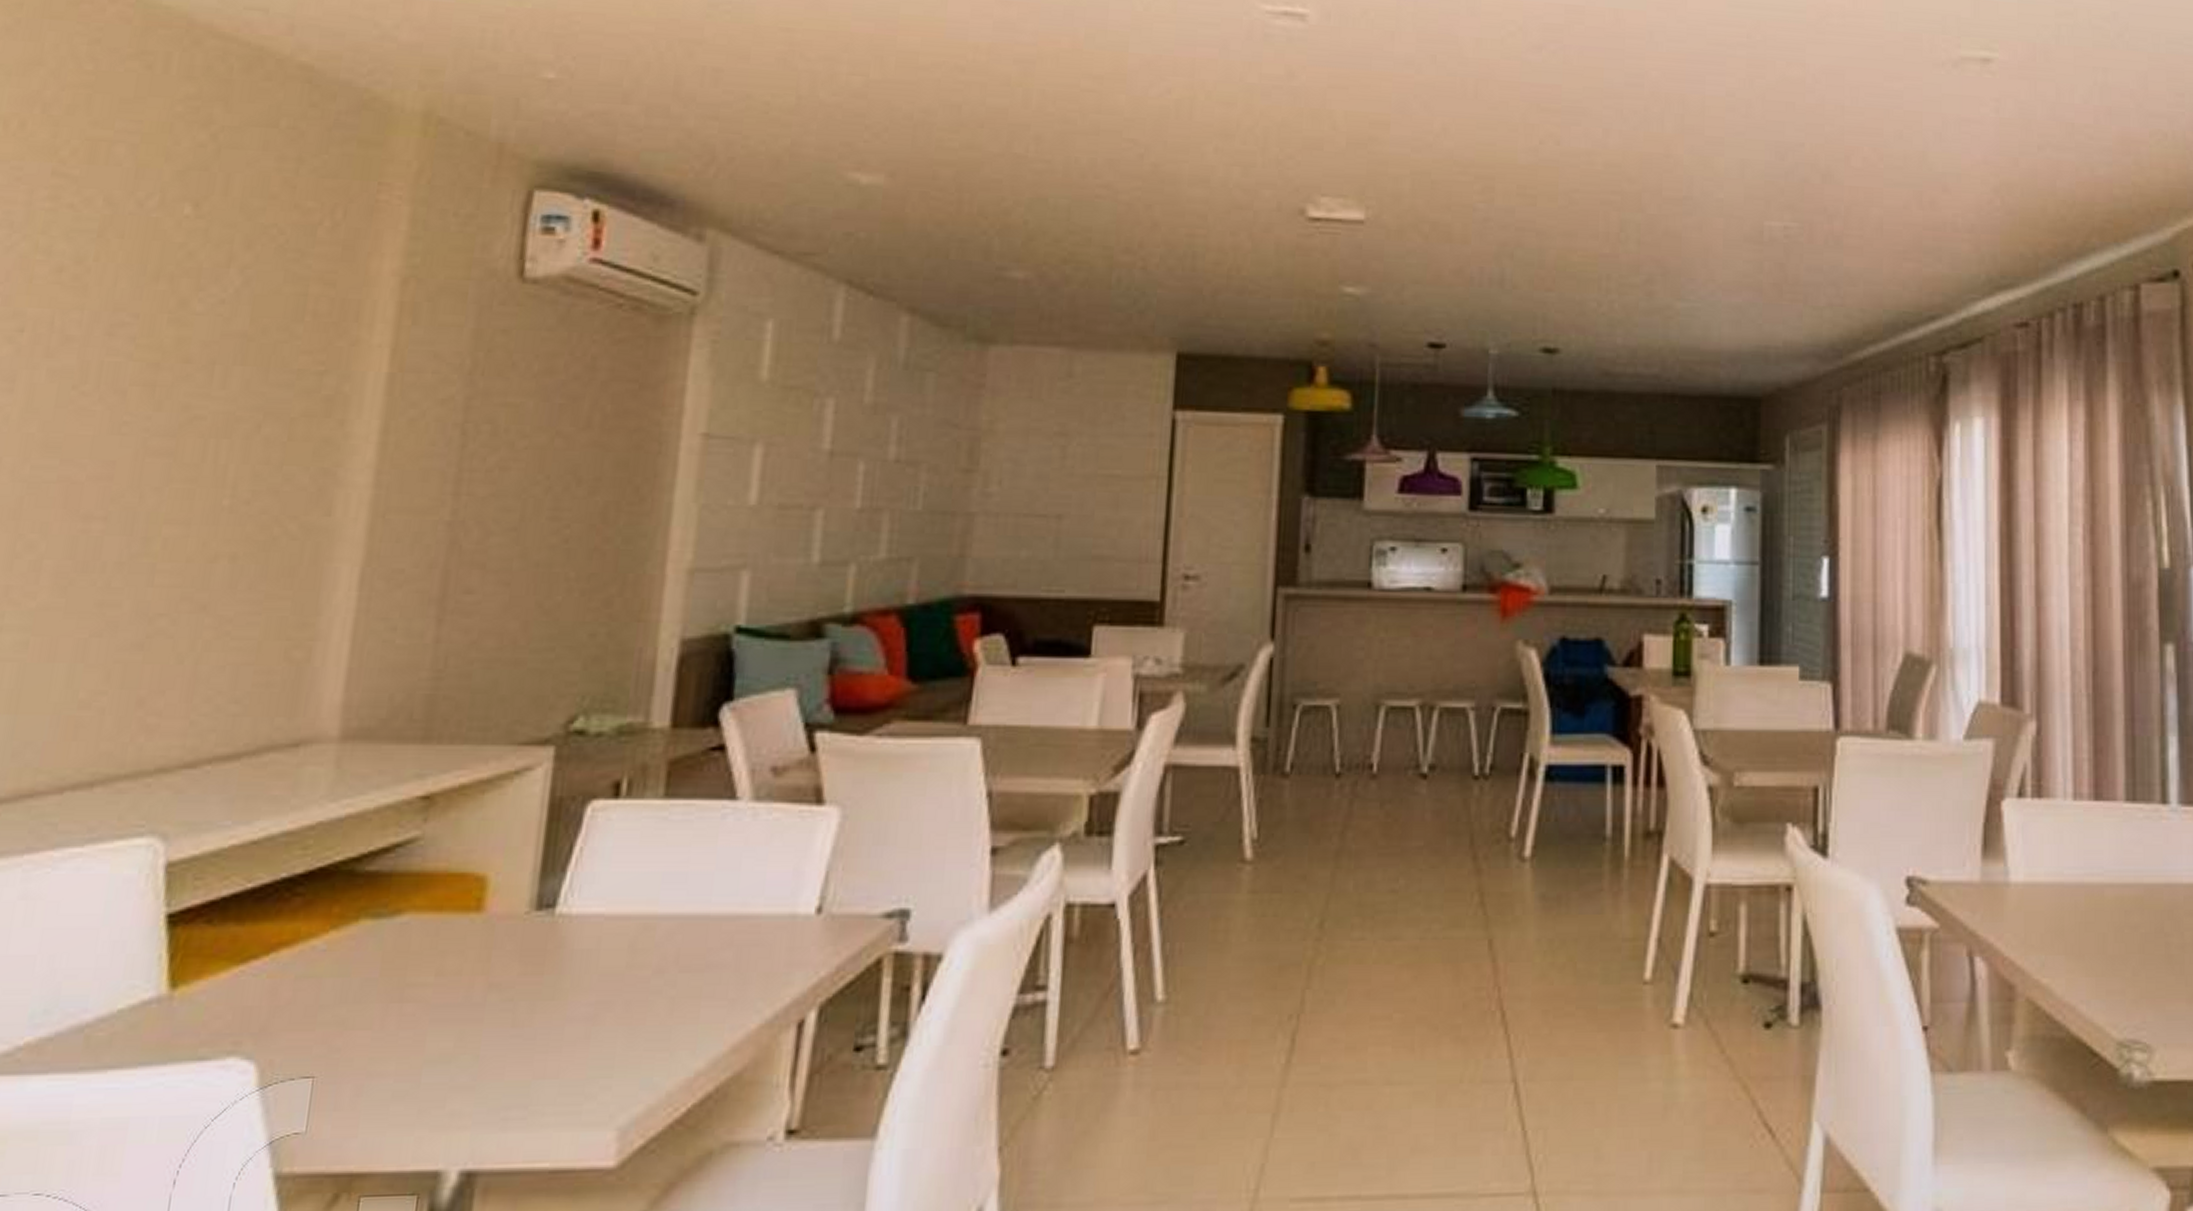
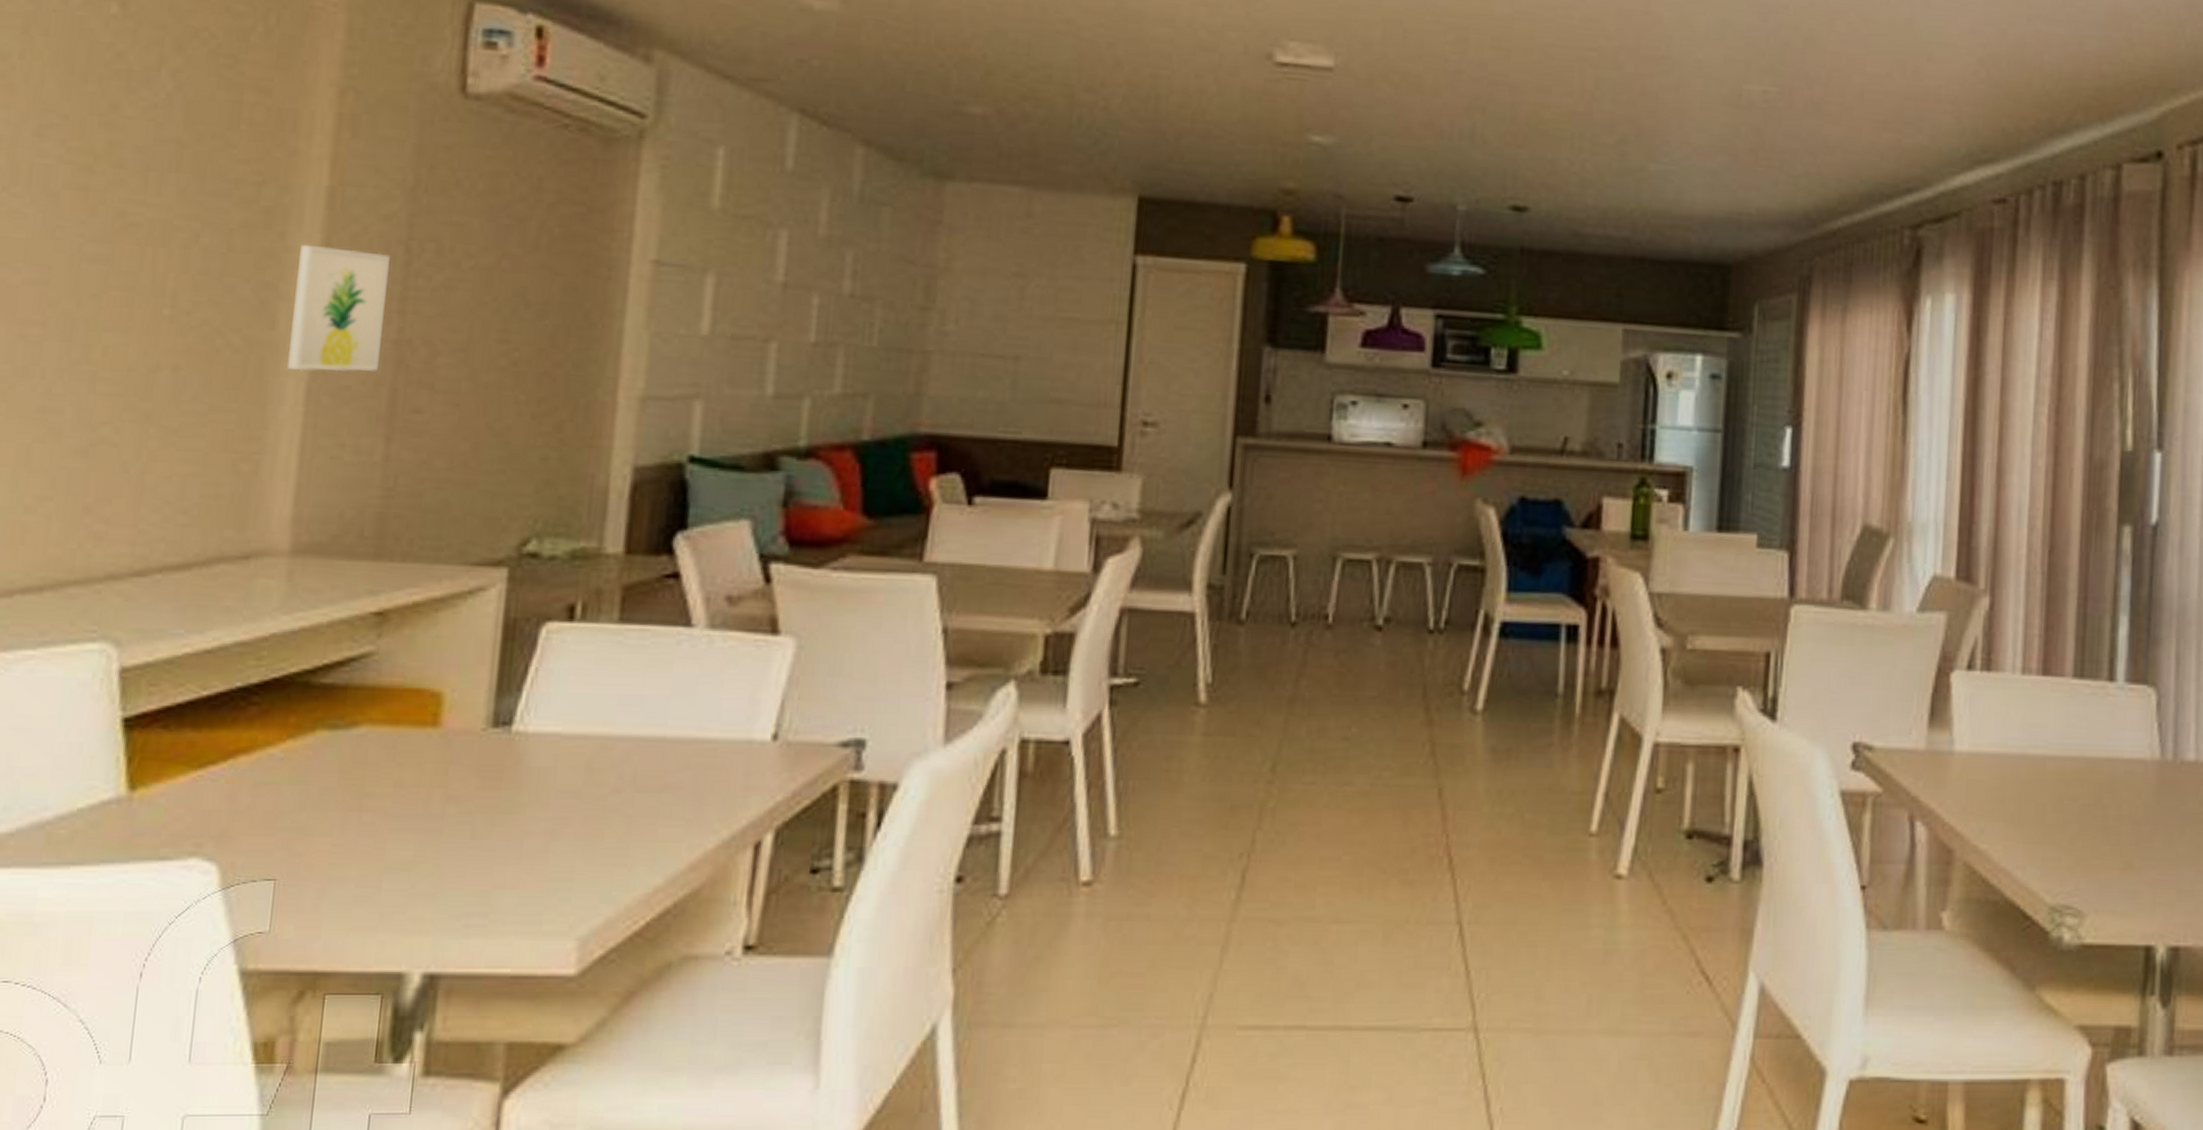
wall art: none [343,430,446,556] -> present [287,244,390,373]

